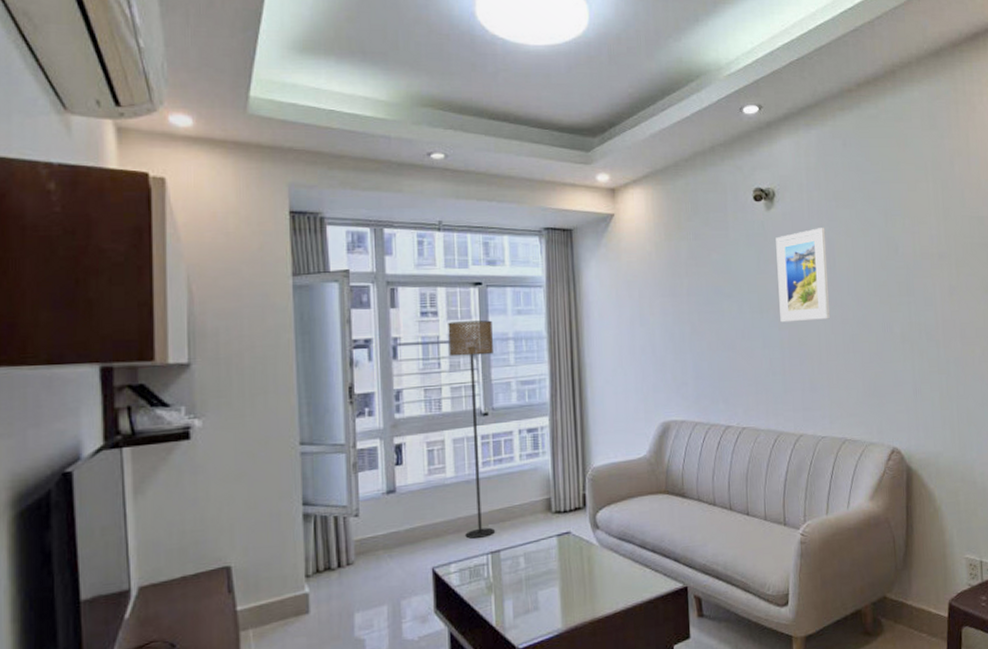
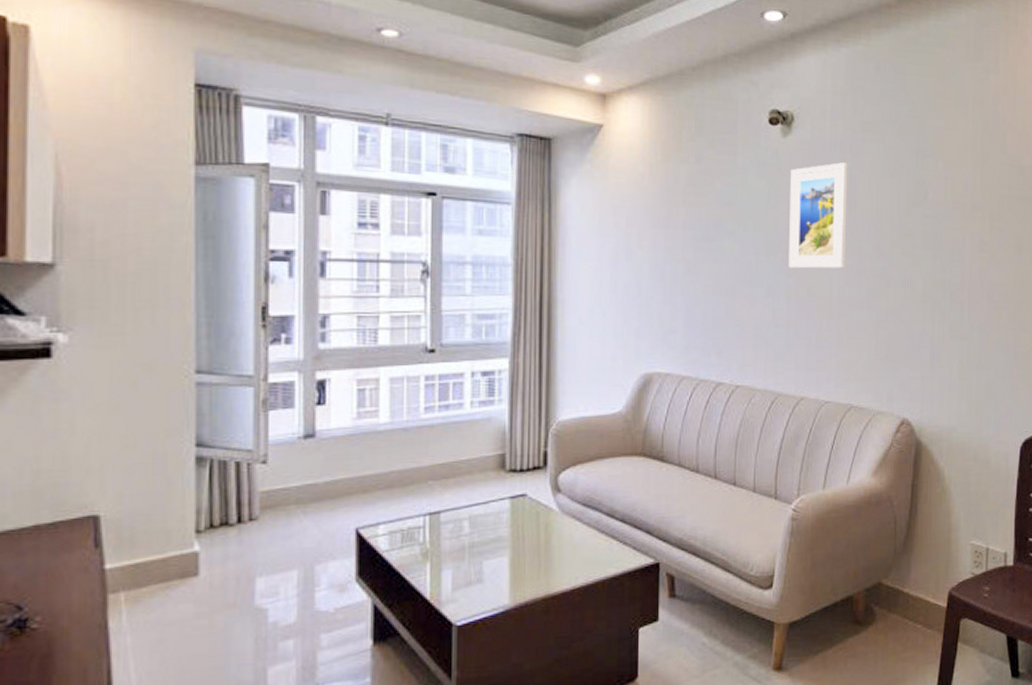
floor lamp: present [448,320,495,539] -> none [391,237,447,496]

